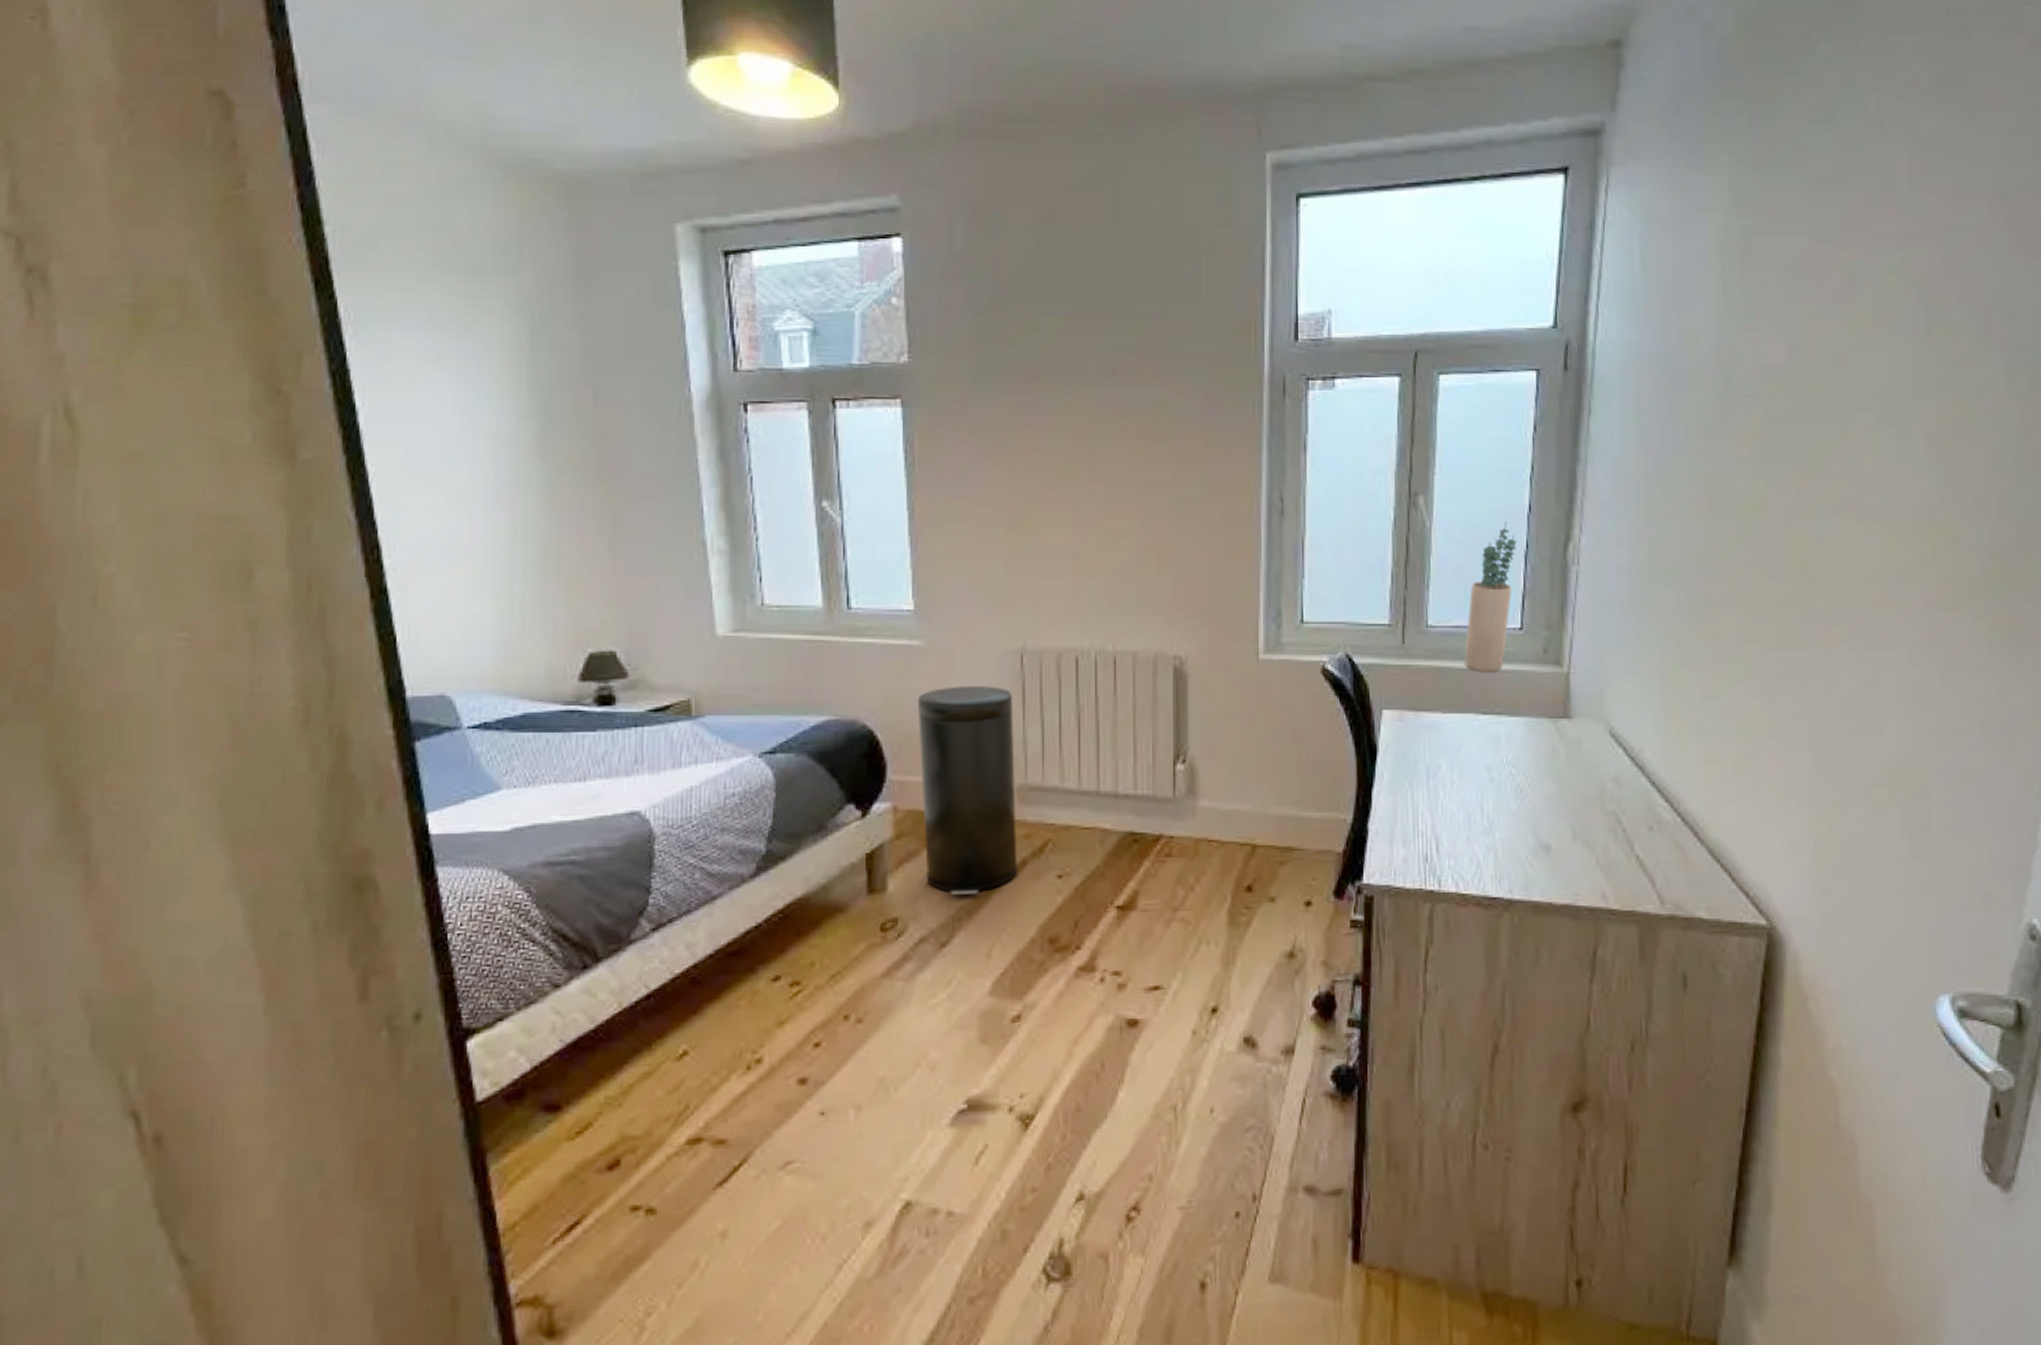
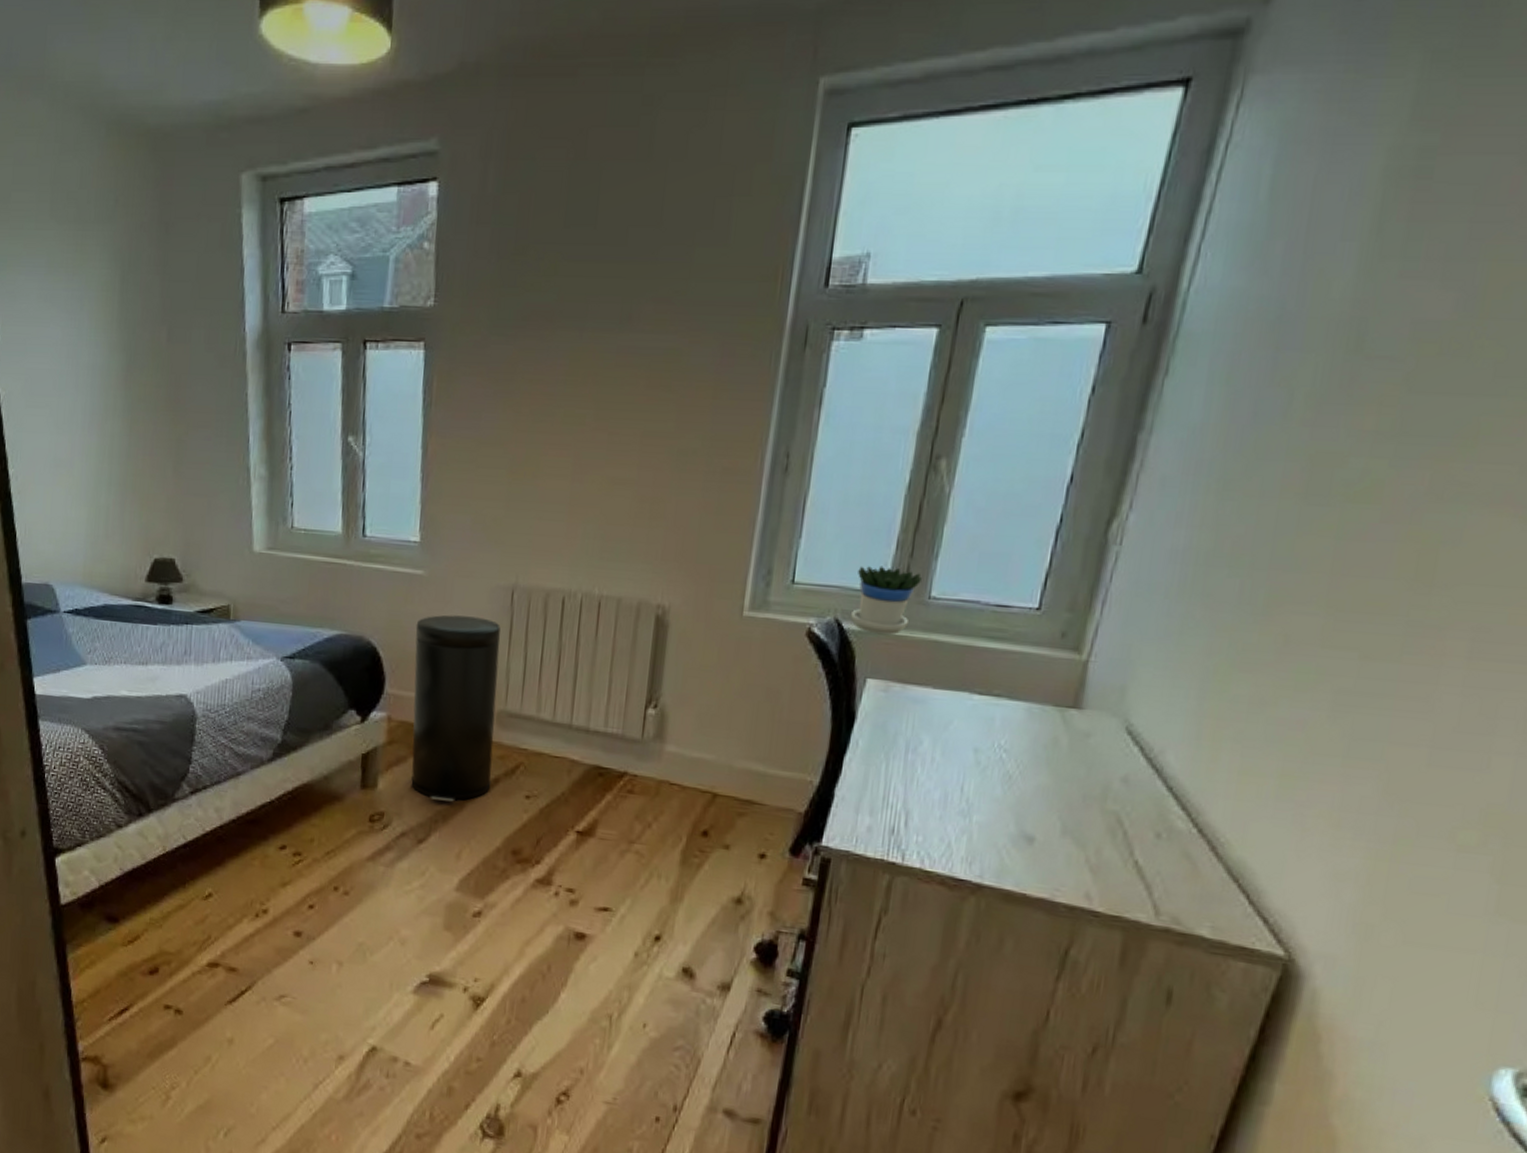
flowerpot: none [1360,599,1418,666] -> present [851,566,922,636]
vase: present [1464,521,1517,673] -> none [966,492,1049,653]

